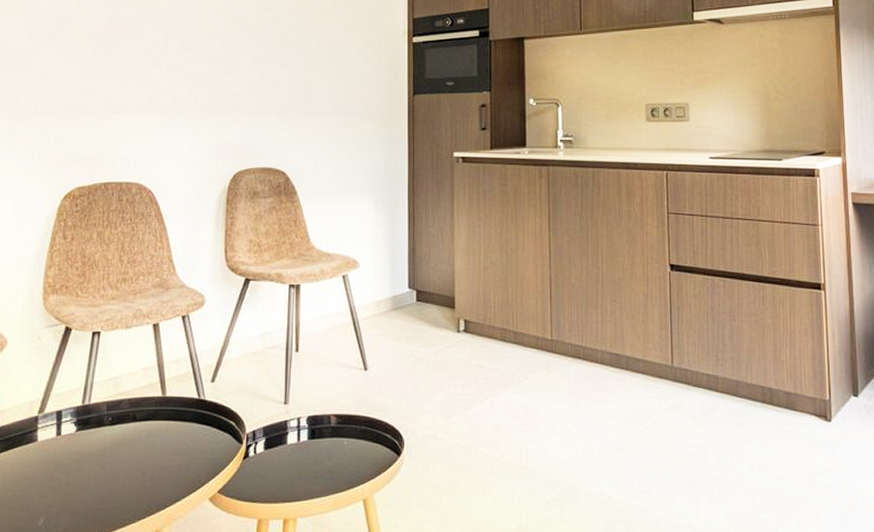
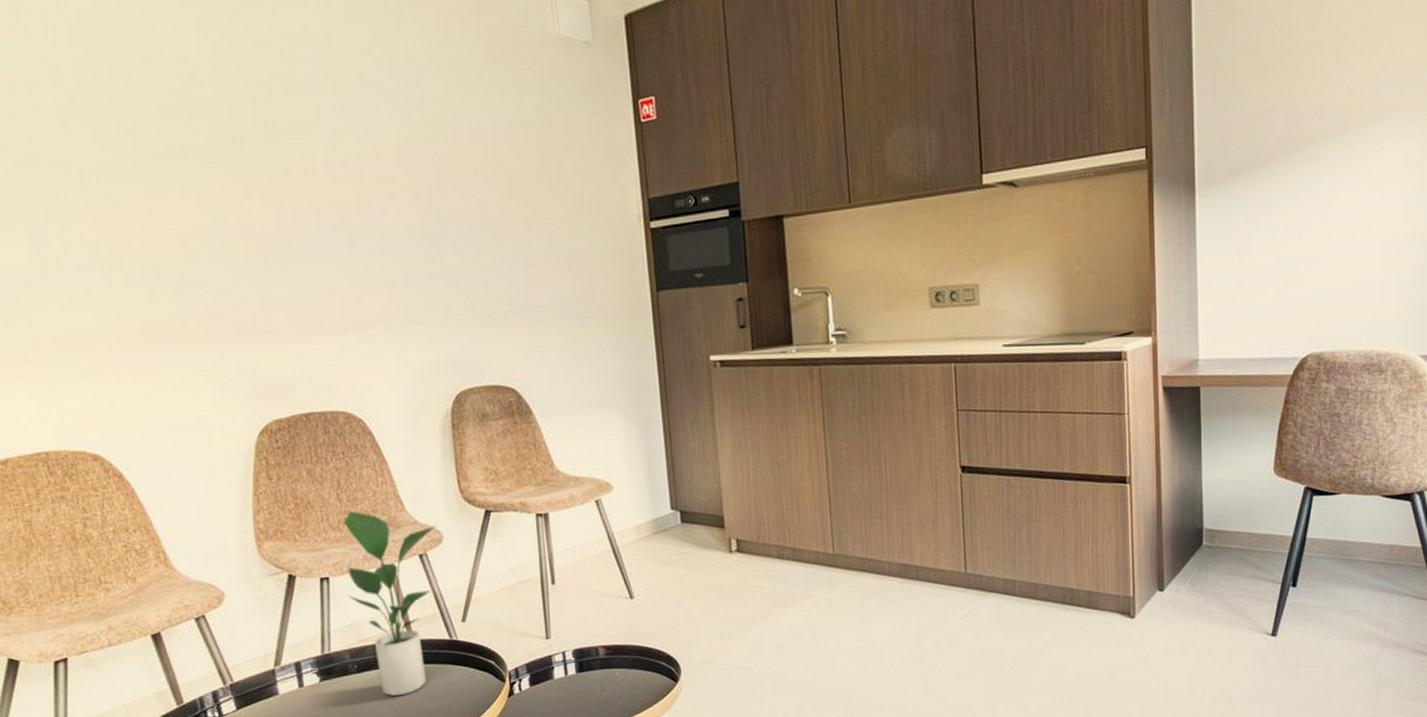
potted plant: none [113,272,201,451] -> present [343,511,436,697]

